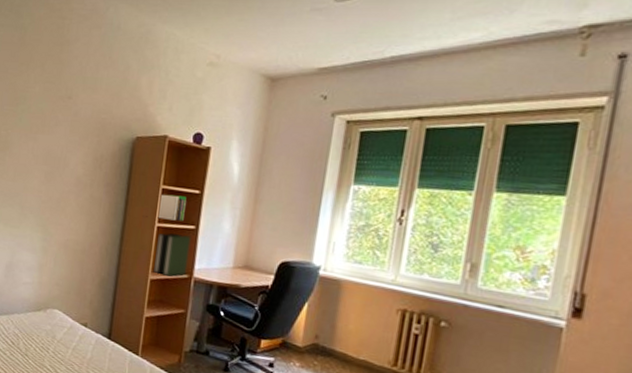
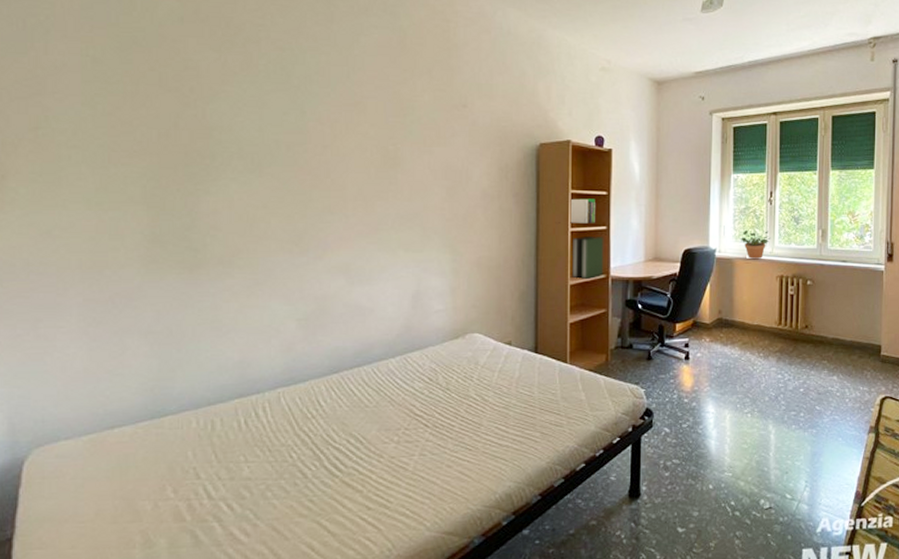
potted plant: none [354,249,396,286] -> present [741,229,771,260]

